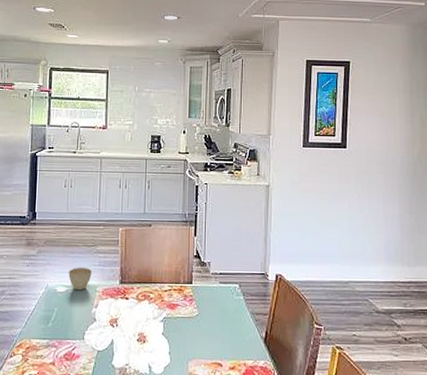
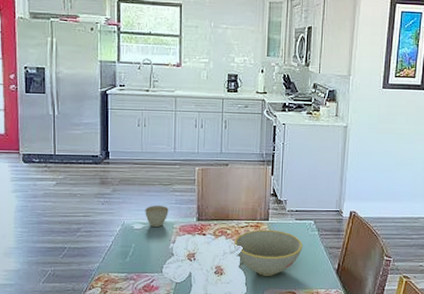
bowl: none [157,293,228,345] -> present [234,229,303,276]

